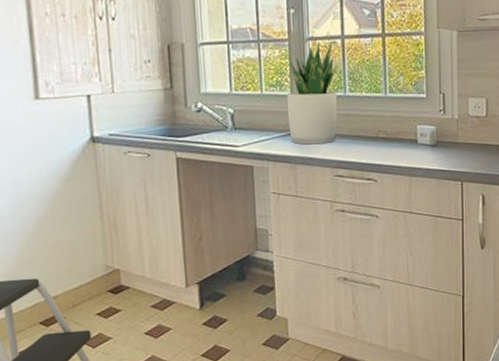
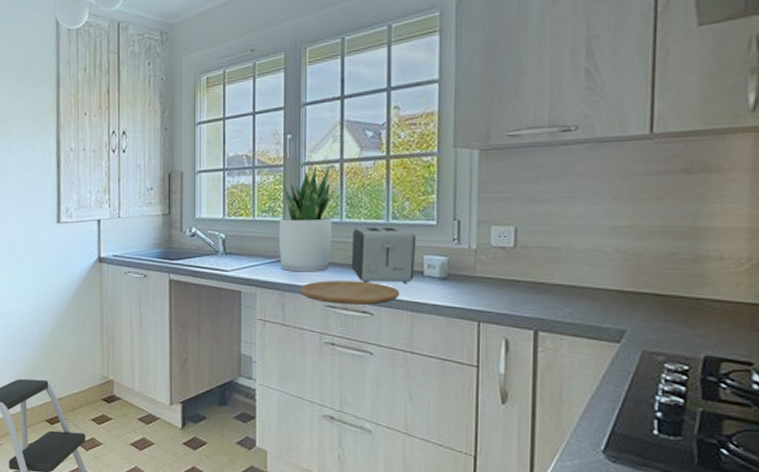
cutting board: none [309,150,399,174] -> present [299,281,400,305]
toaster: none [355,100,411,153] -> present [351,227,417,284]

